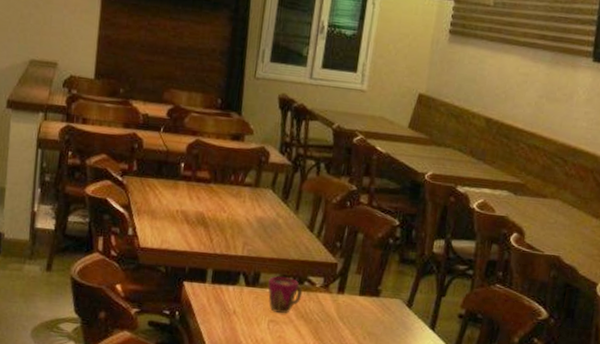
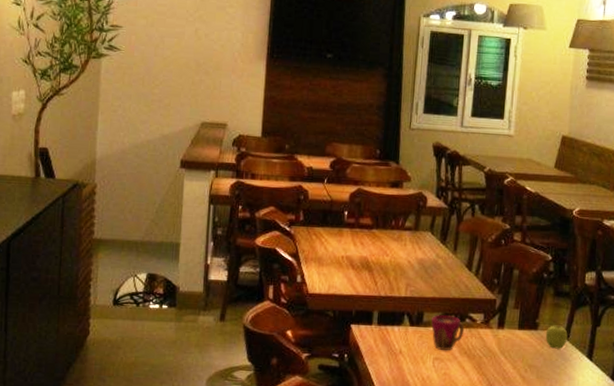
fruit: none [387,292,411,318] -> present [545,324,568,349]

